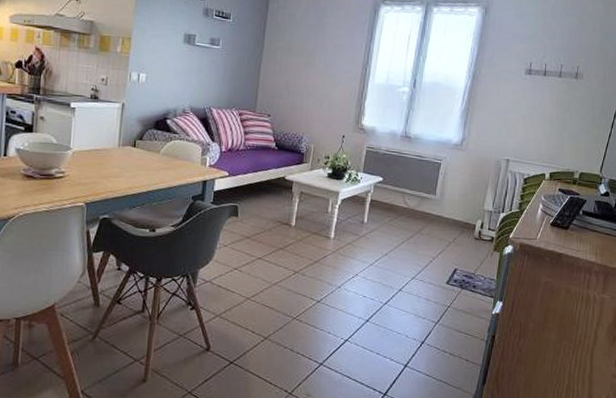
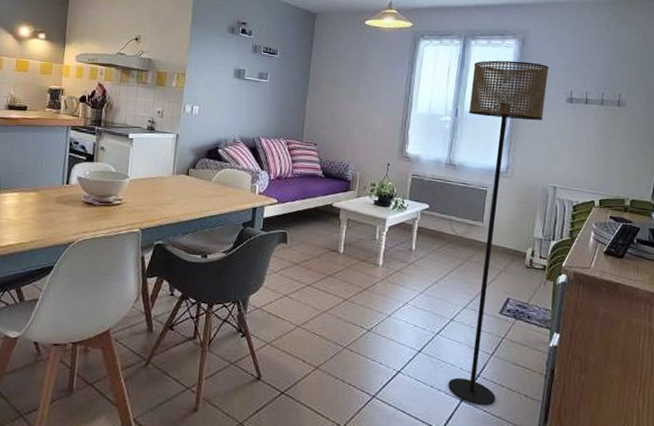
floor lamp: none [394,29,510,371] -> present [448,60,549,406]

